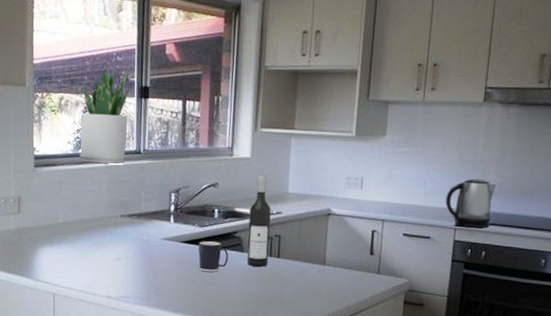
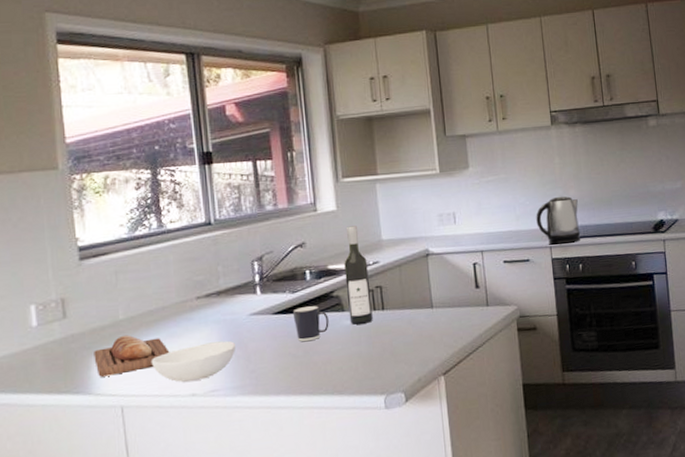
bread loaf: none [37,236,95,267] -> present [94,334,170,377]
planter: present [78,65,130,165] -> none [130,134,193,245]
bowl: none [79,256,148,286] -> present [150,340,237,382]

